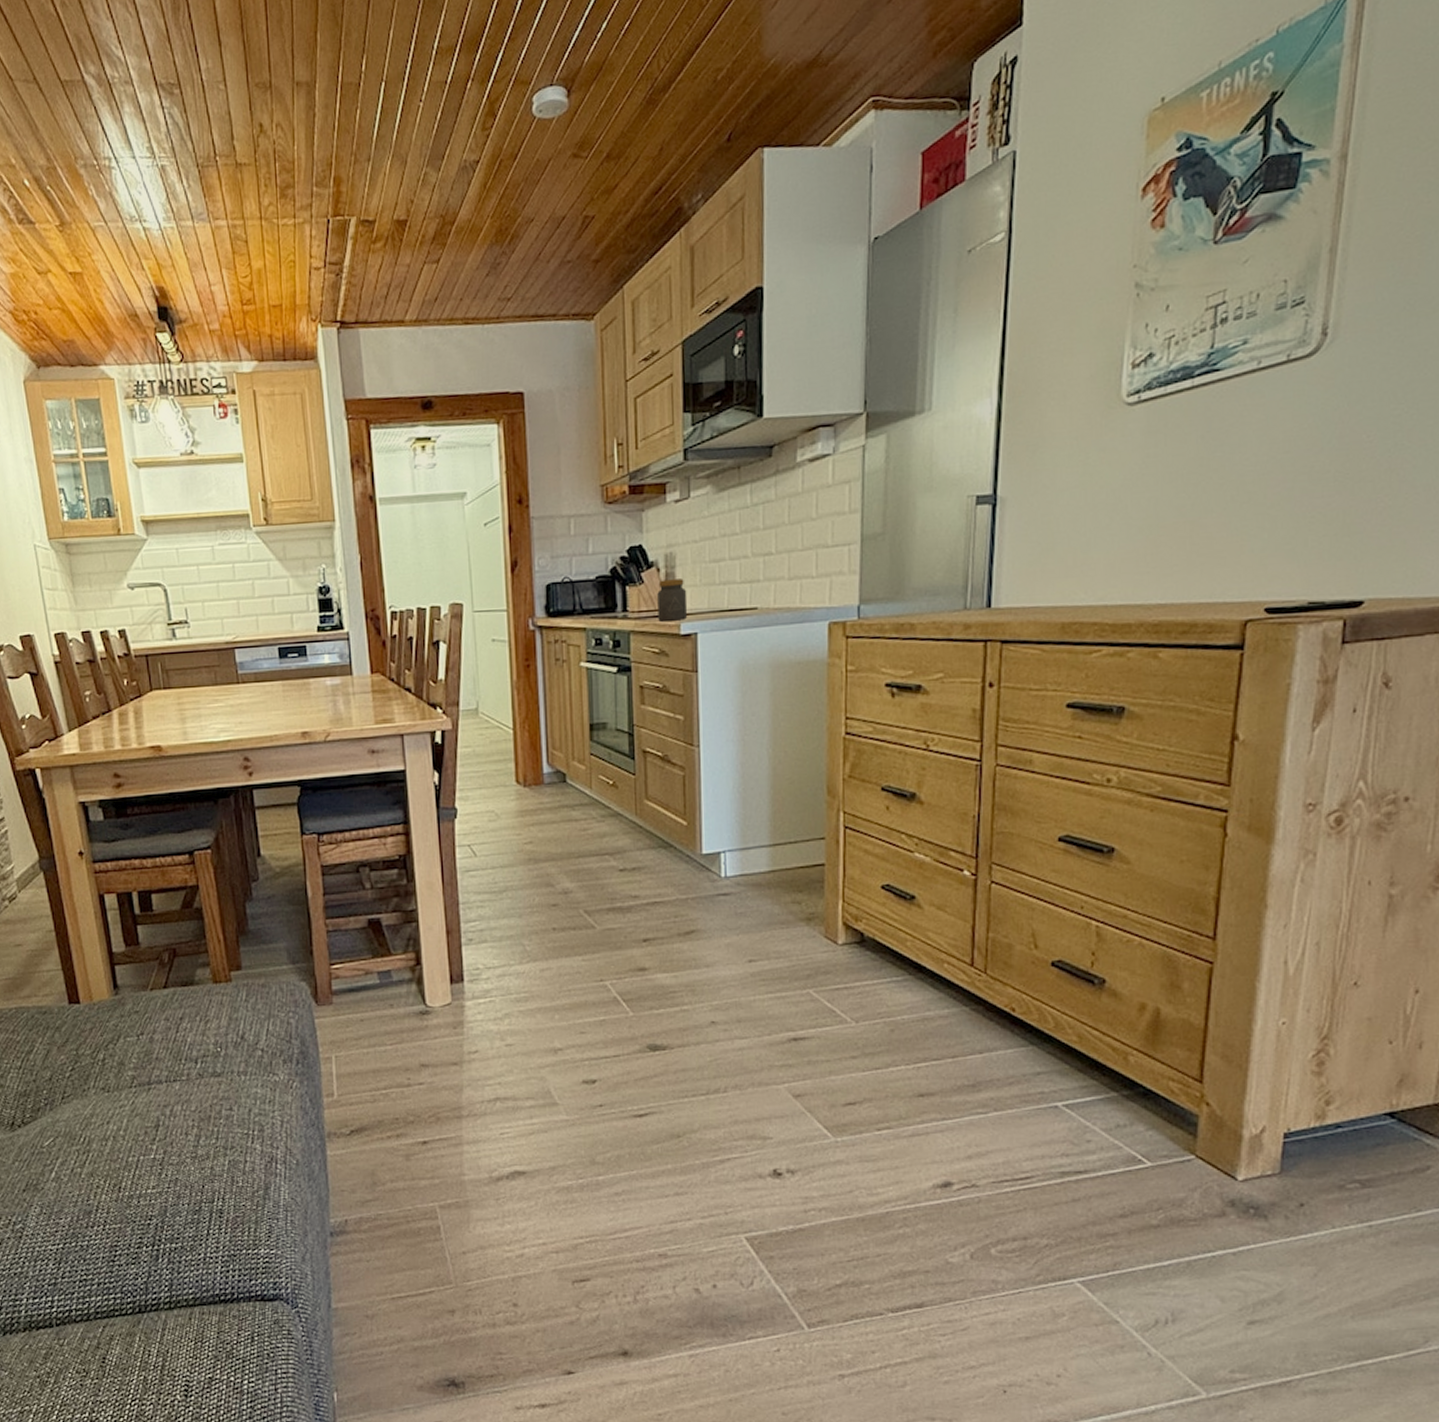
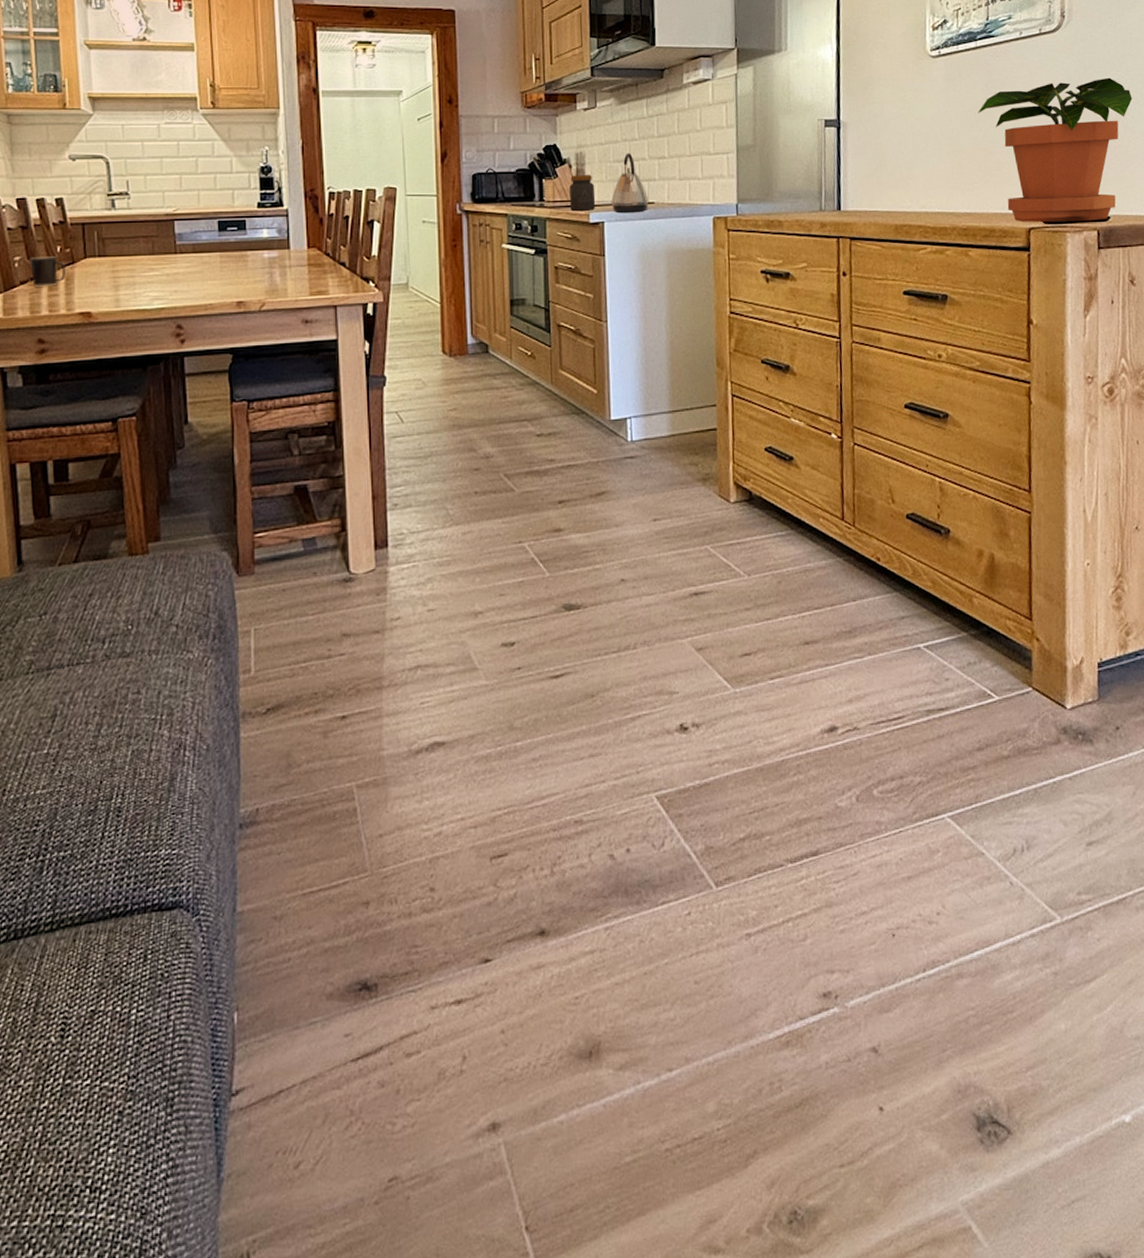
mug: none [98,690,135,723] -> present [29,256,67,288]
kettle: none [706,550,751,623] -> present [611,153,649,214]
potted plant: none [1187,414,1417,613] -> present [978,77,1132,223]

